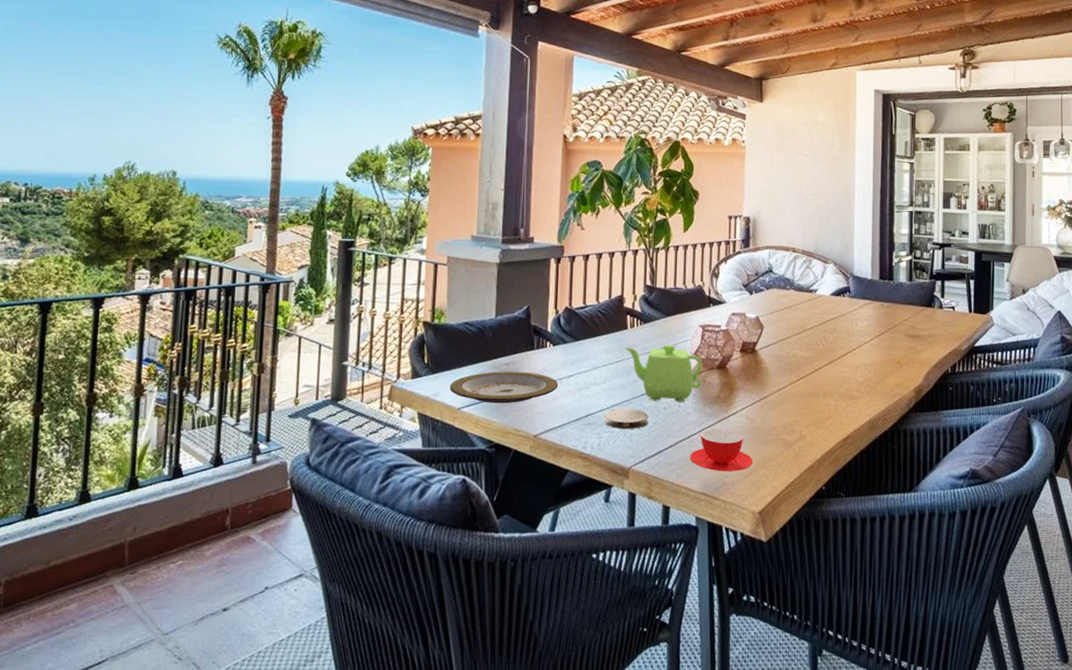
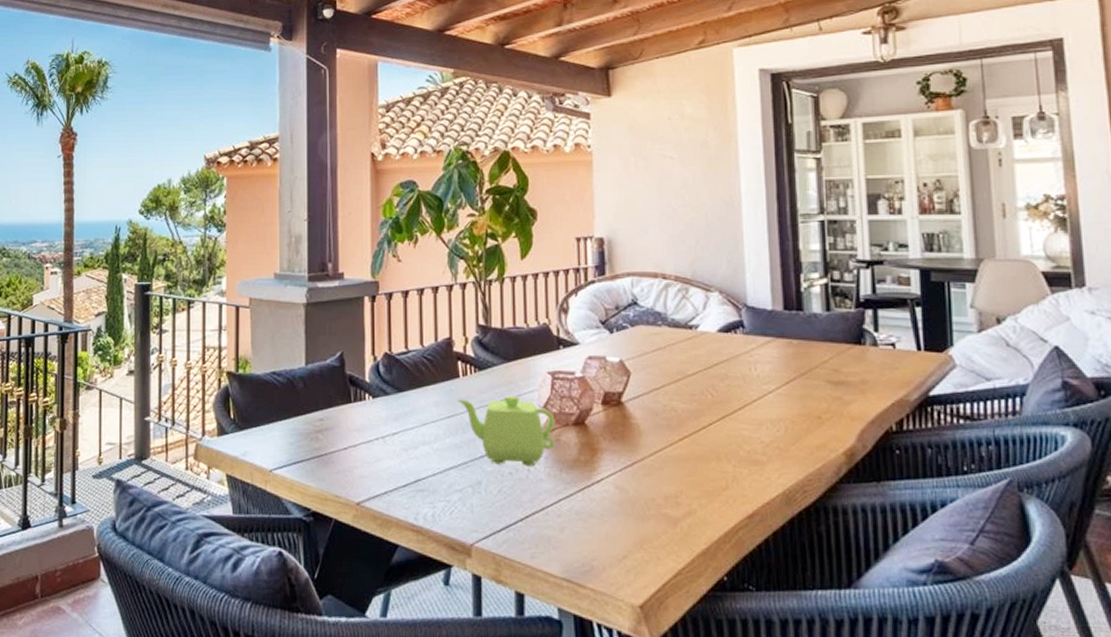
plate: present [449,371,559,404] -> none [259,427,382,466]
coaster: present [603,408,649,430] -> none [437,473,492,499]
teacup: present [690,429,754,471] -> none [546,499,628,553]

